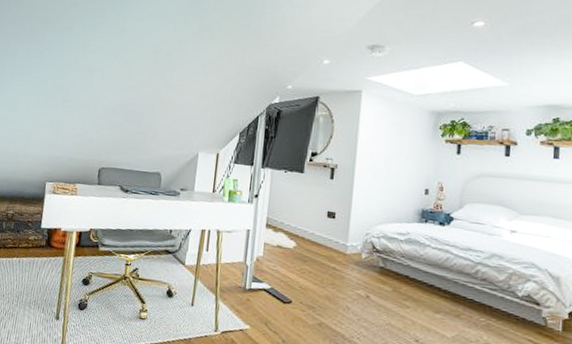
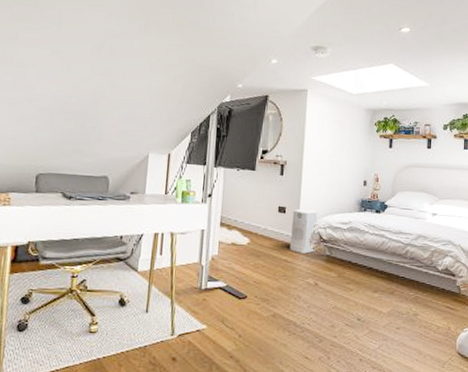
air purifier: none [338,215,370,263] -> present [289,209,317,254]

